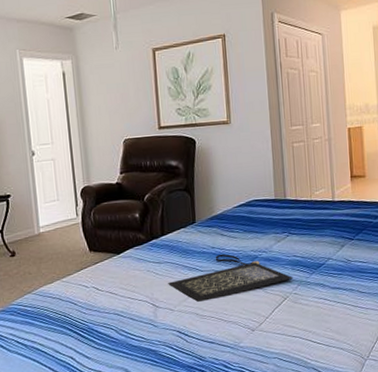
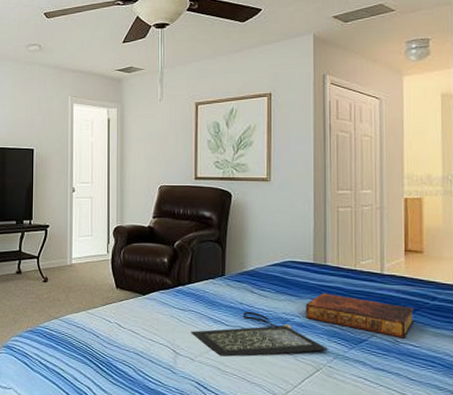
book: none [270,225,362,257] -> present [305,293,415,339]

